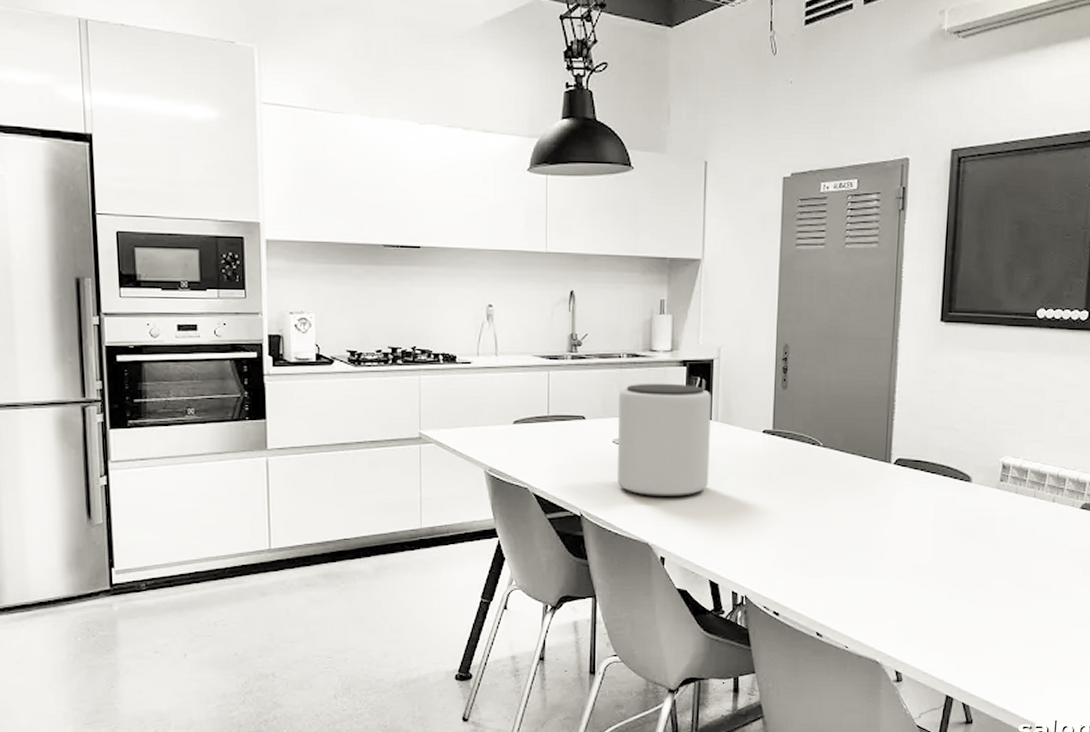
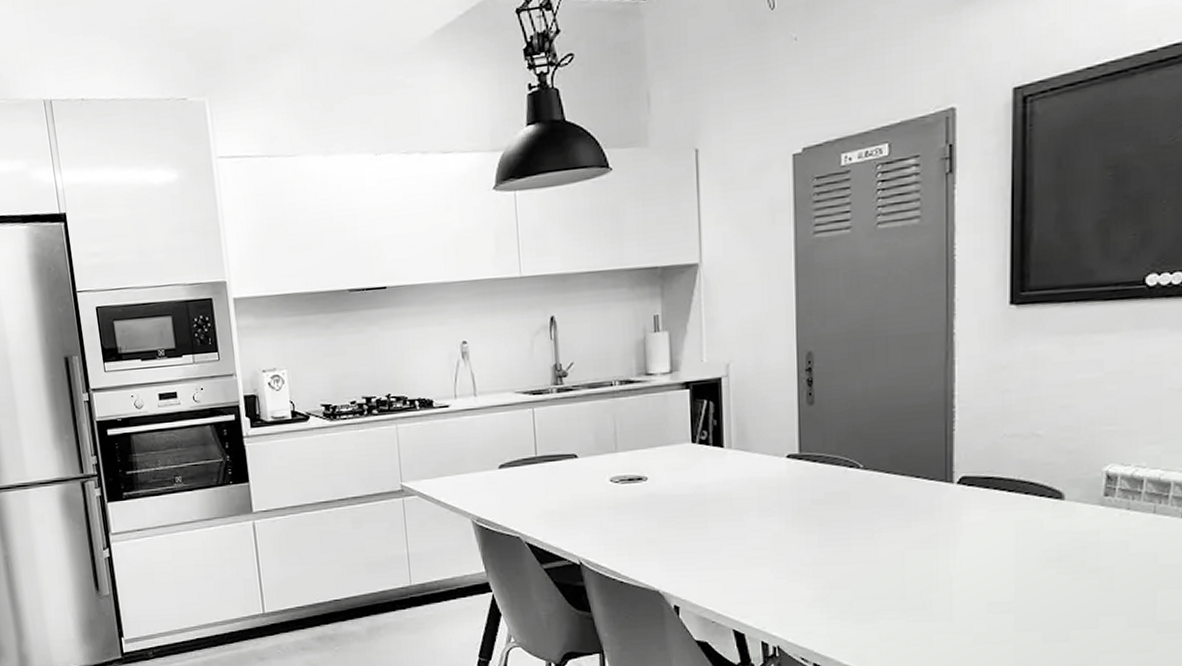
plant pot: present [618,383,711,498] -> none [613,409,725,540]

